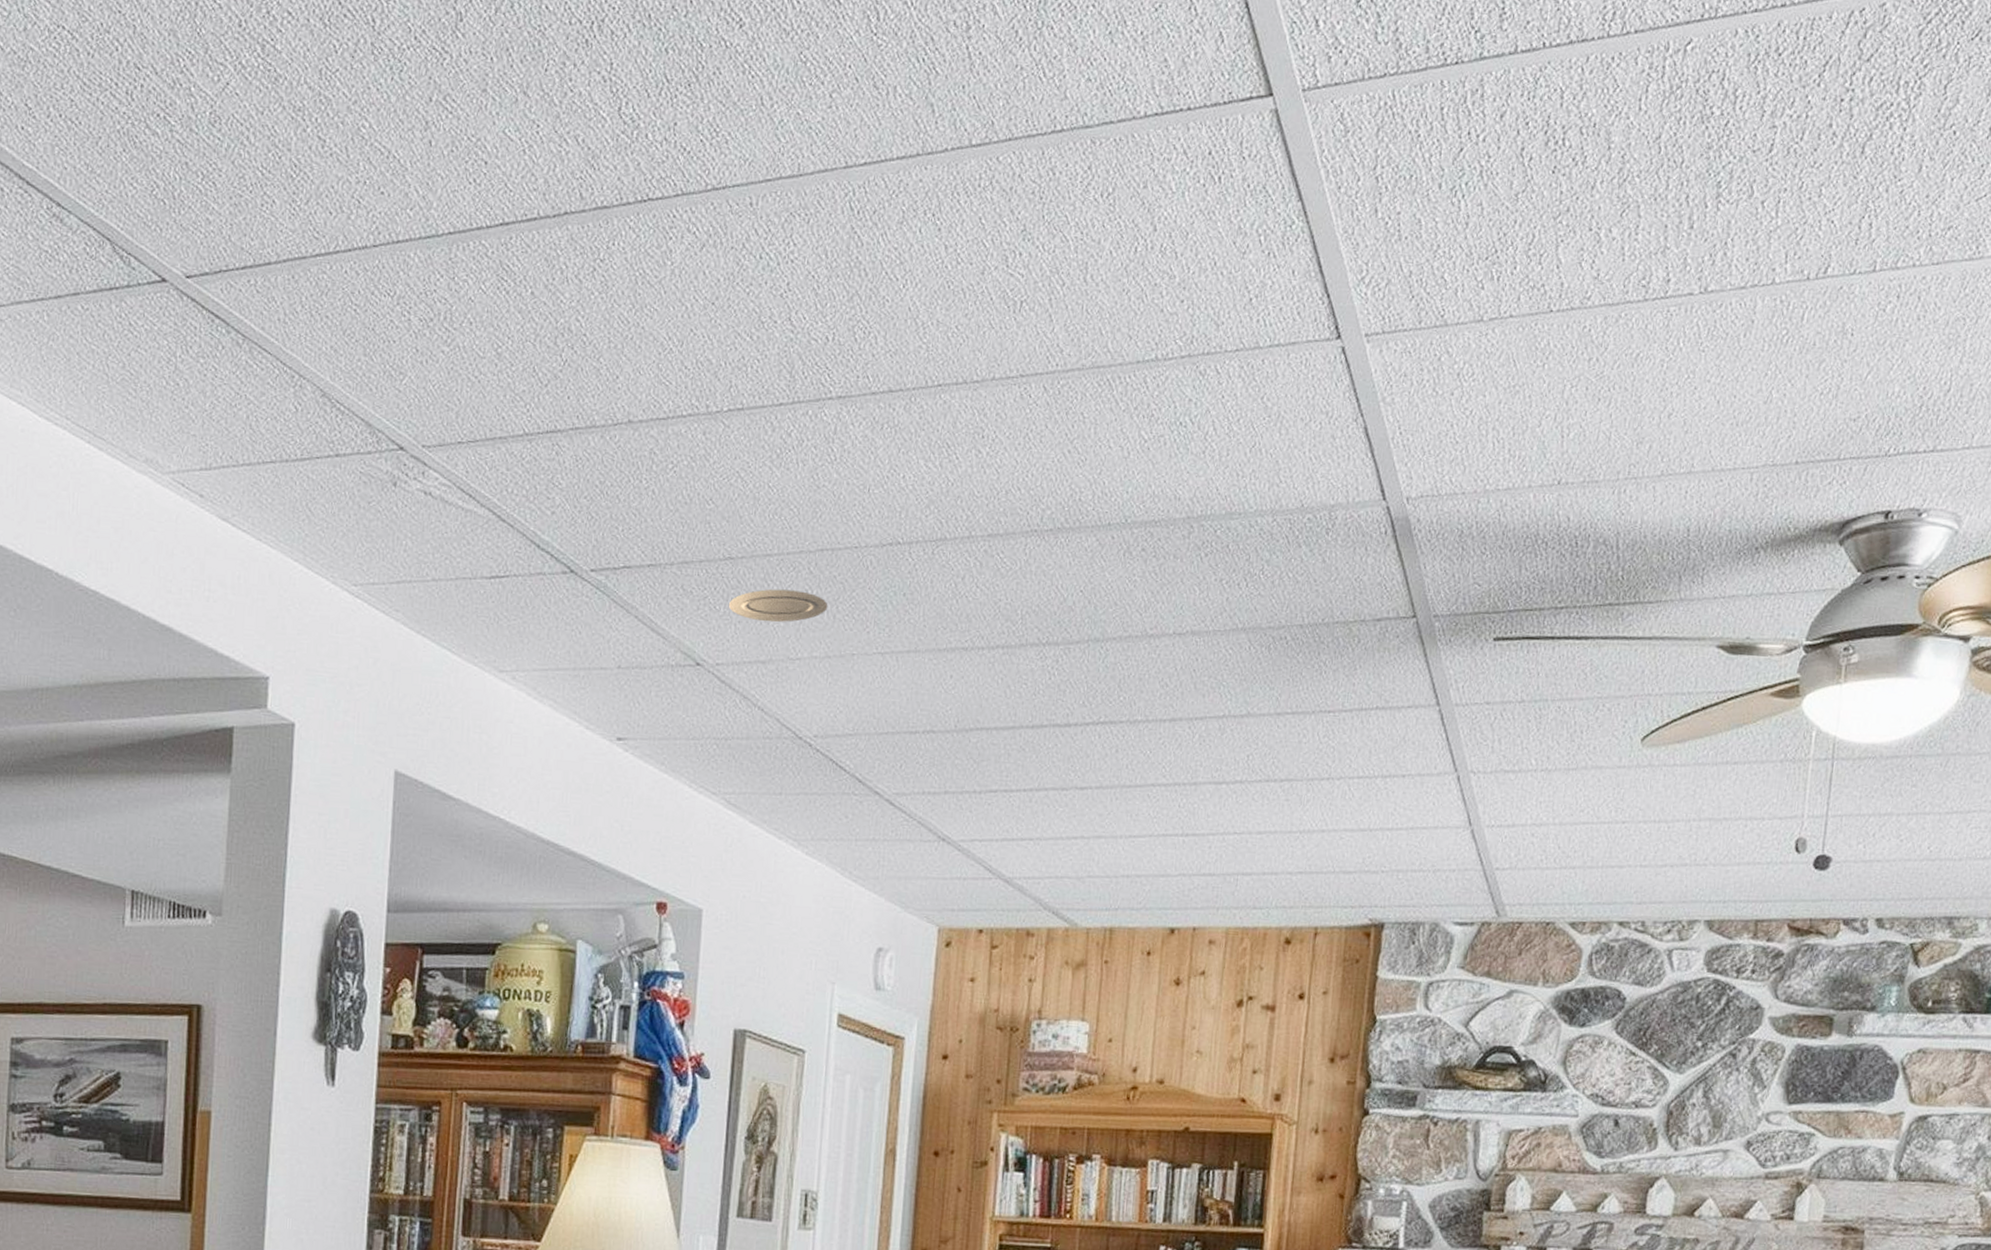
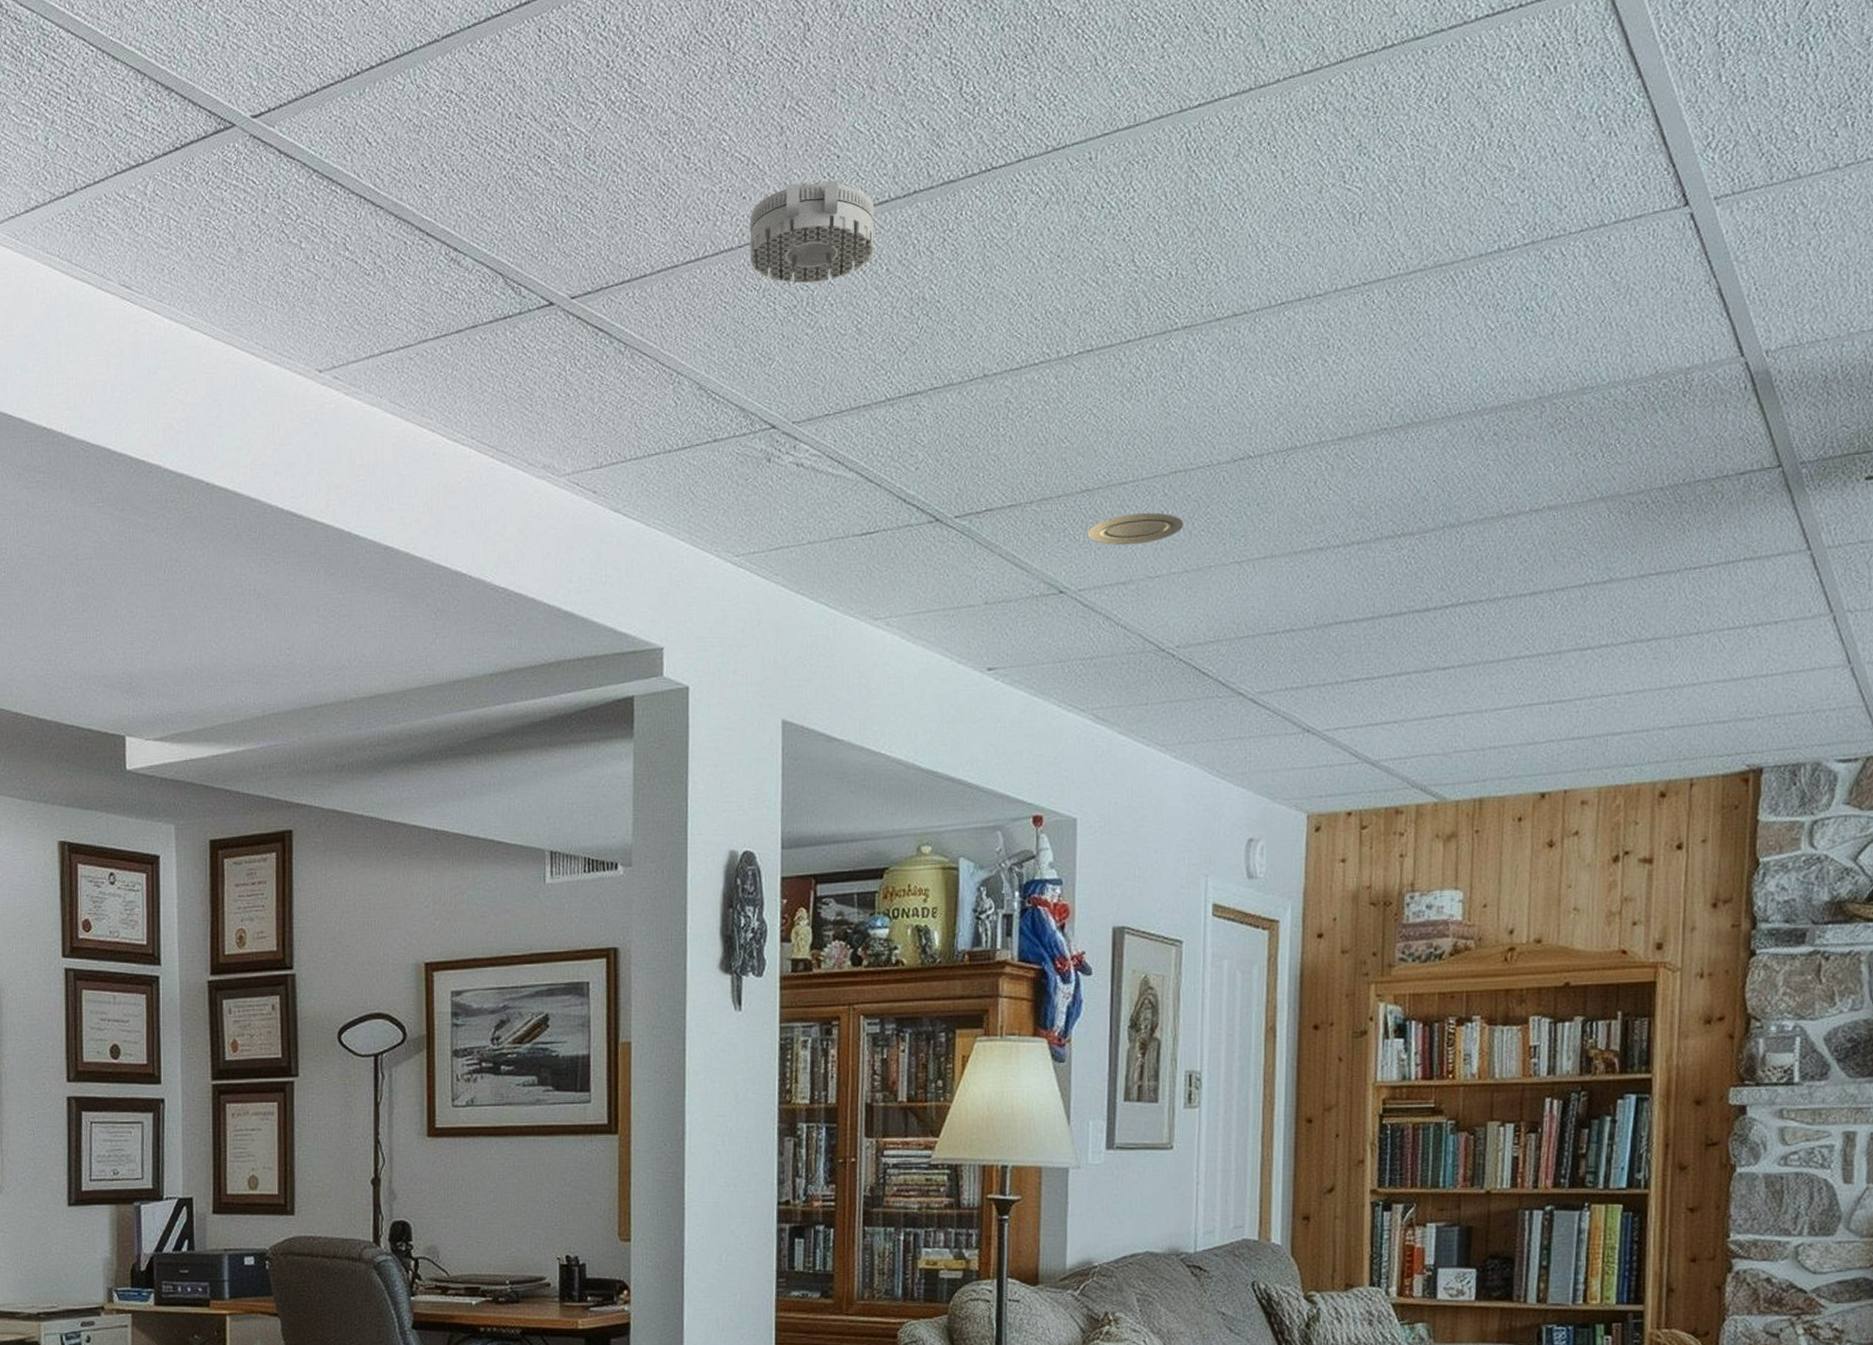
smoke detector: none [385,184,522,297] -> present [749,180,874,284]

